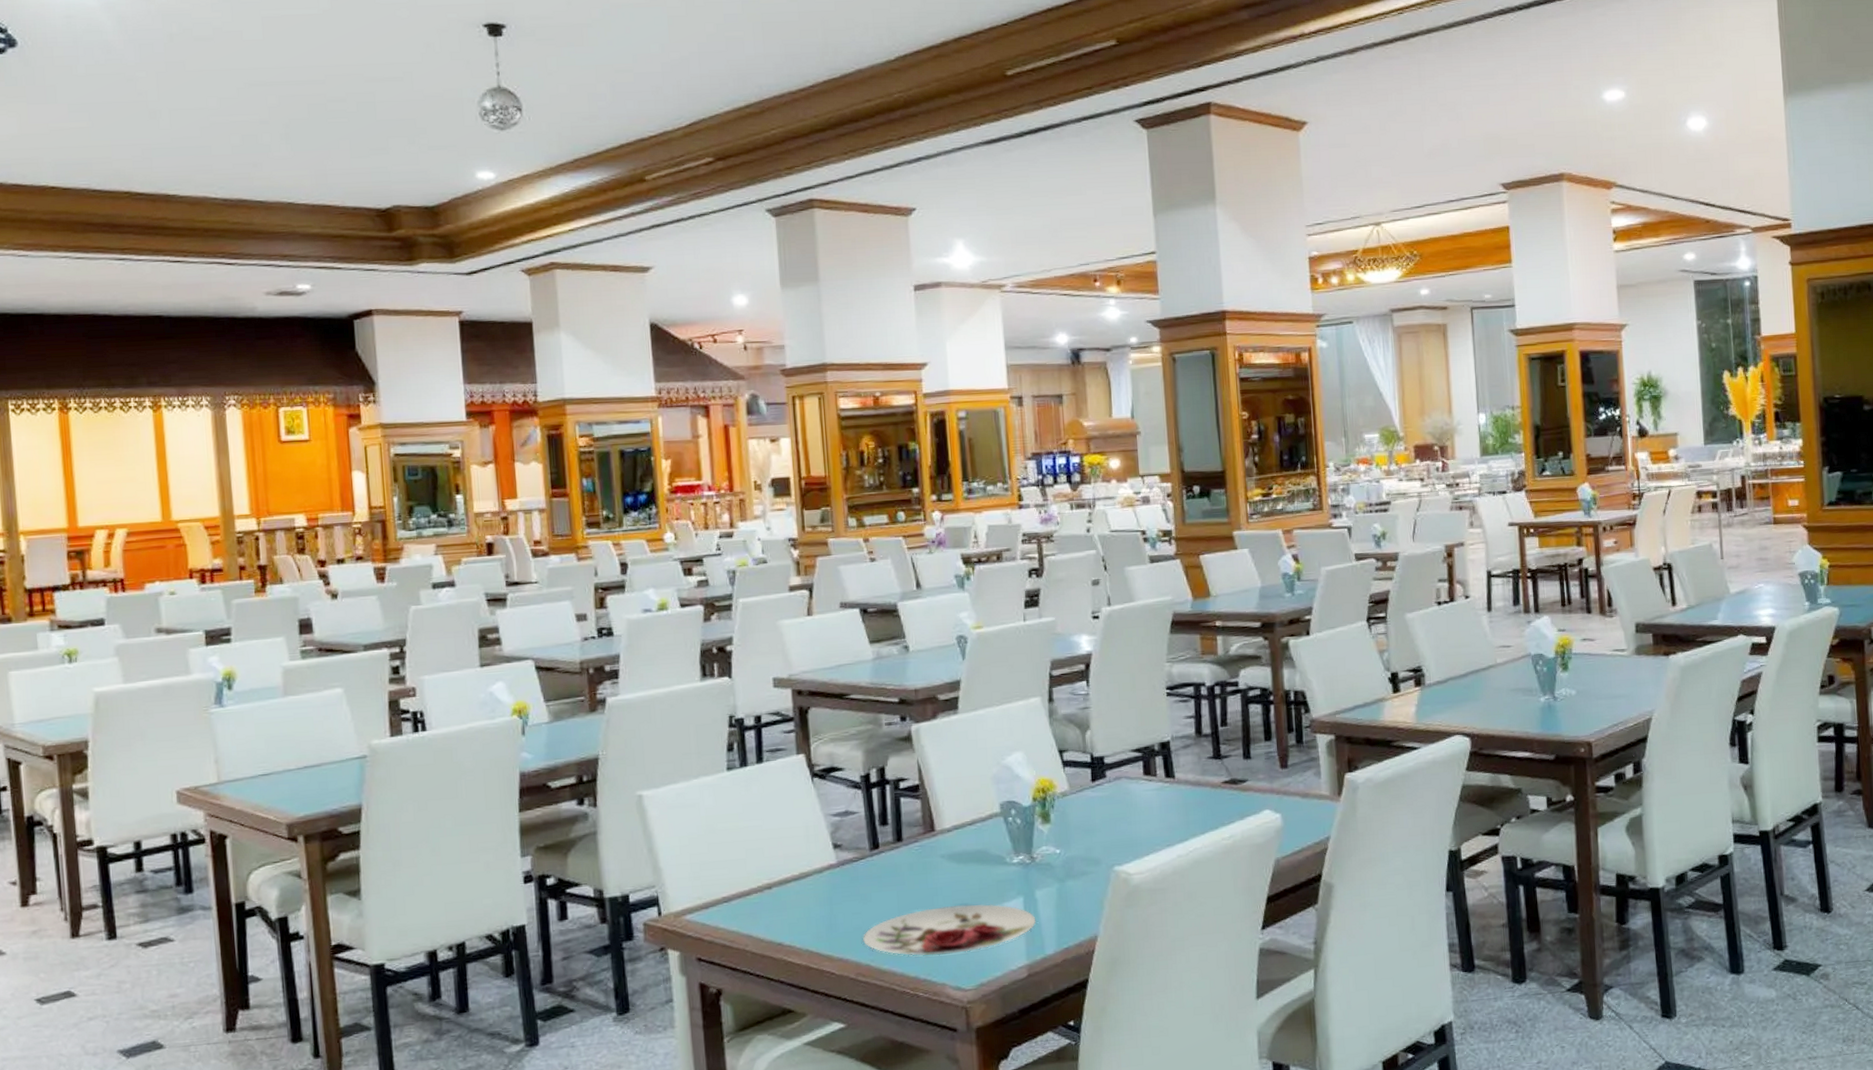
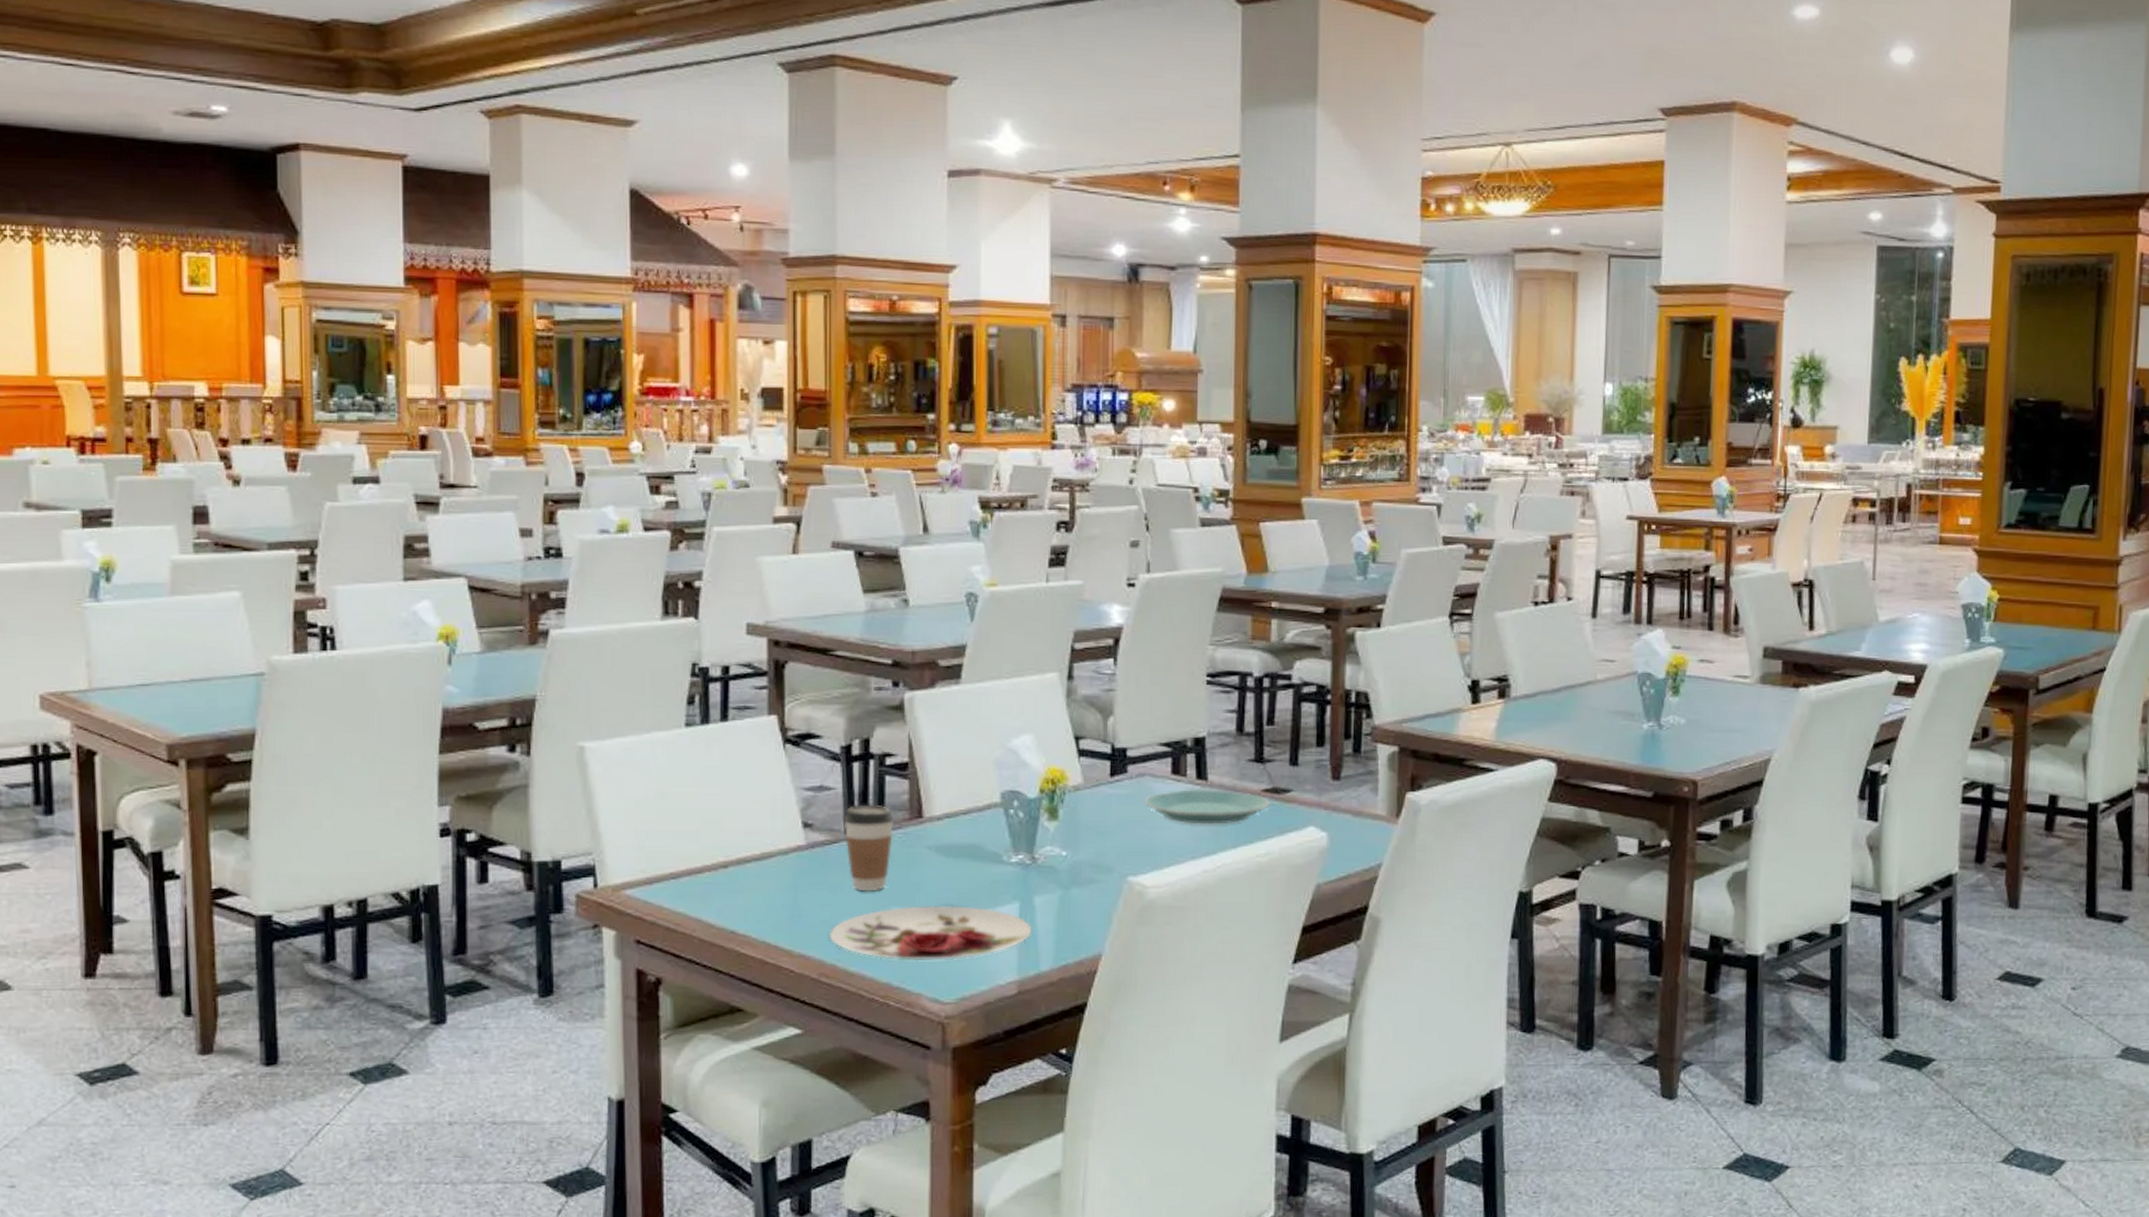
coffee cup: none [867,823,911,899] -> present [844,804,894,892]
plate: none [1122,785,1230,817] -> present [1144,789,1270,824]

